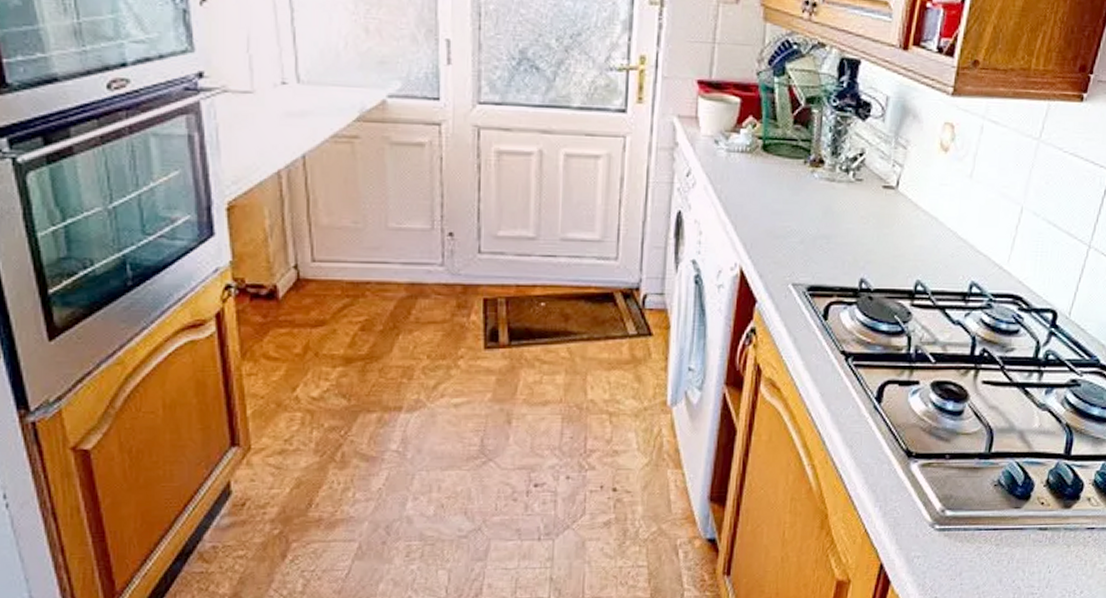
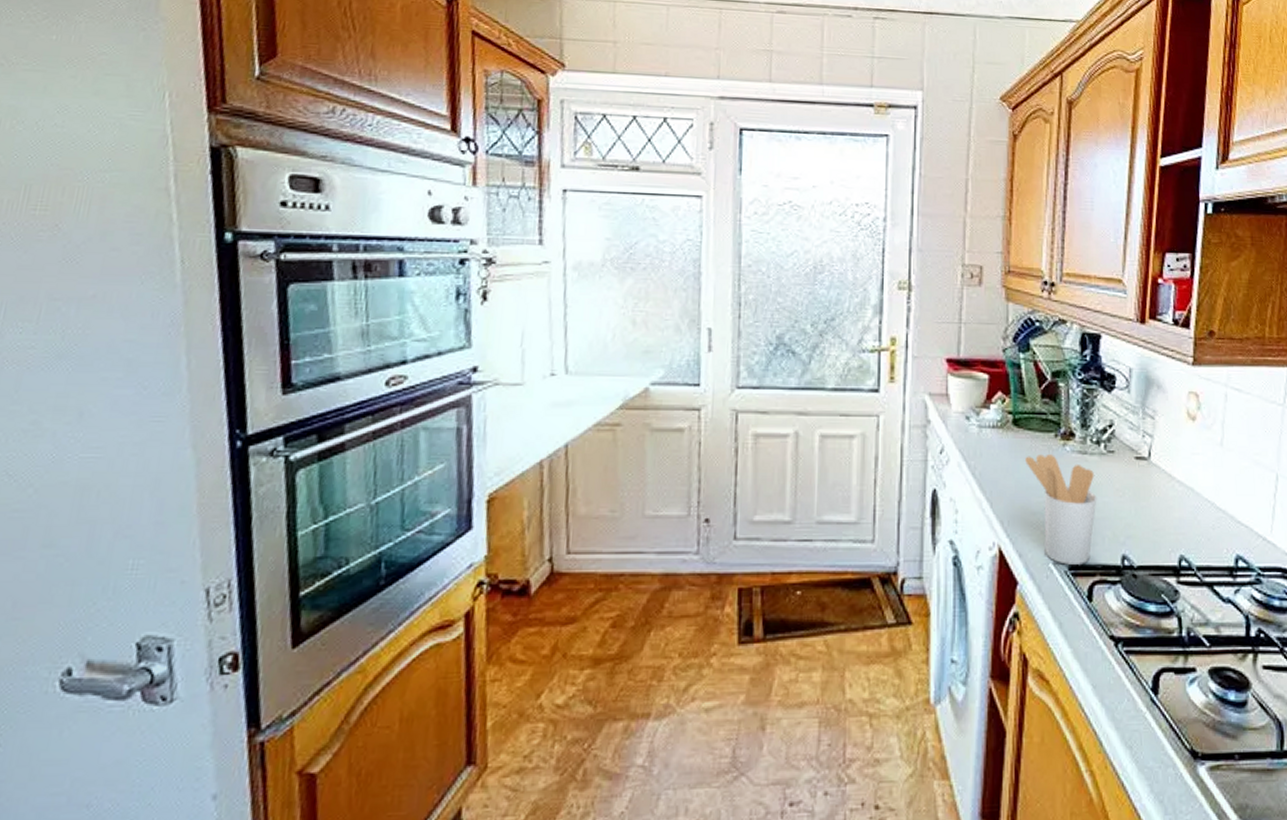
utensil holder: none [772,180,841,286] -> present [1025,454,1097,565]

